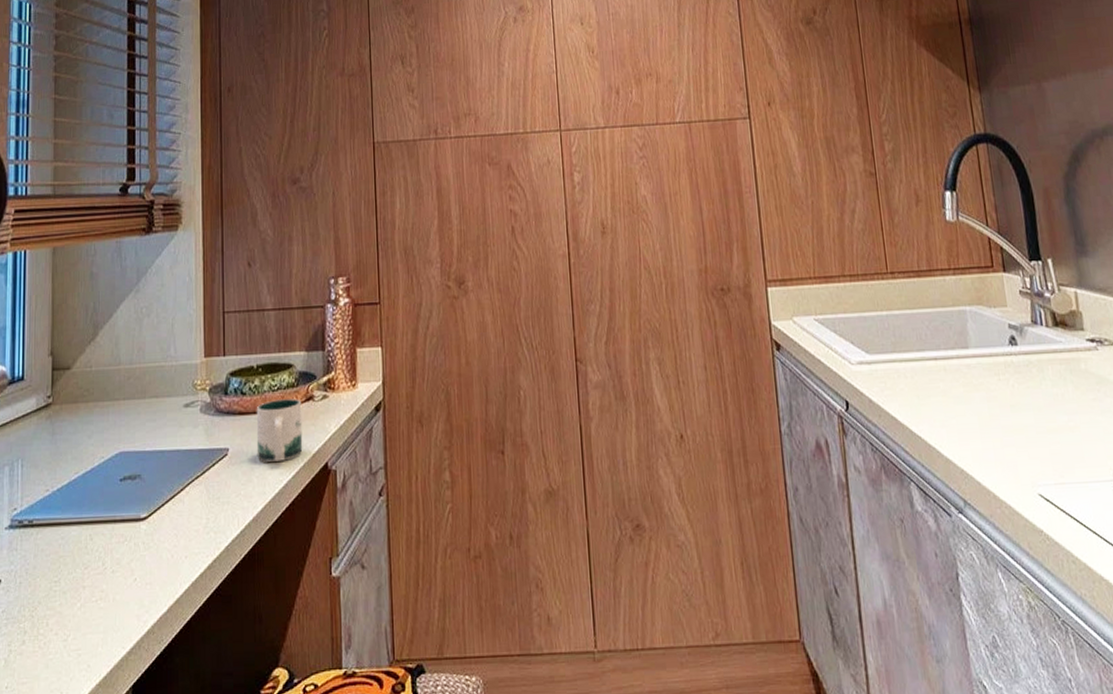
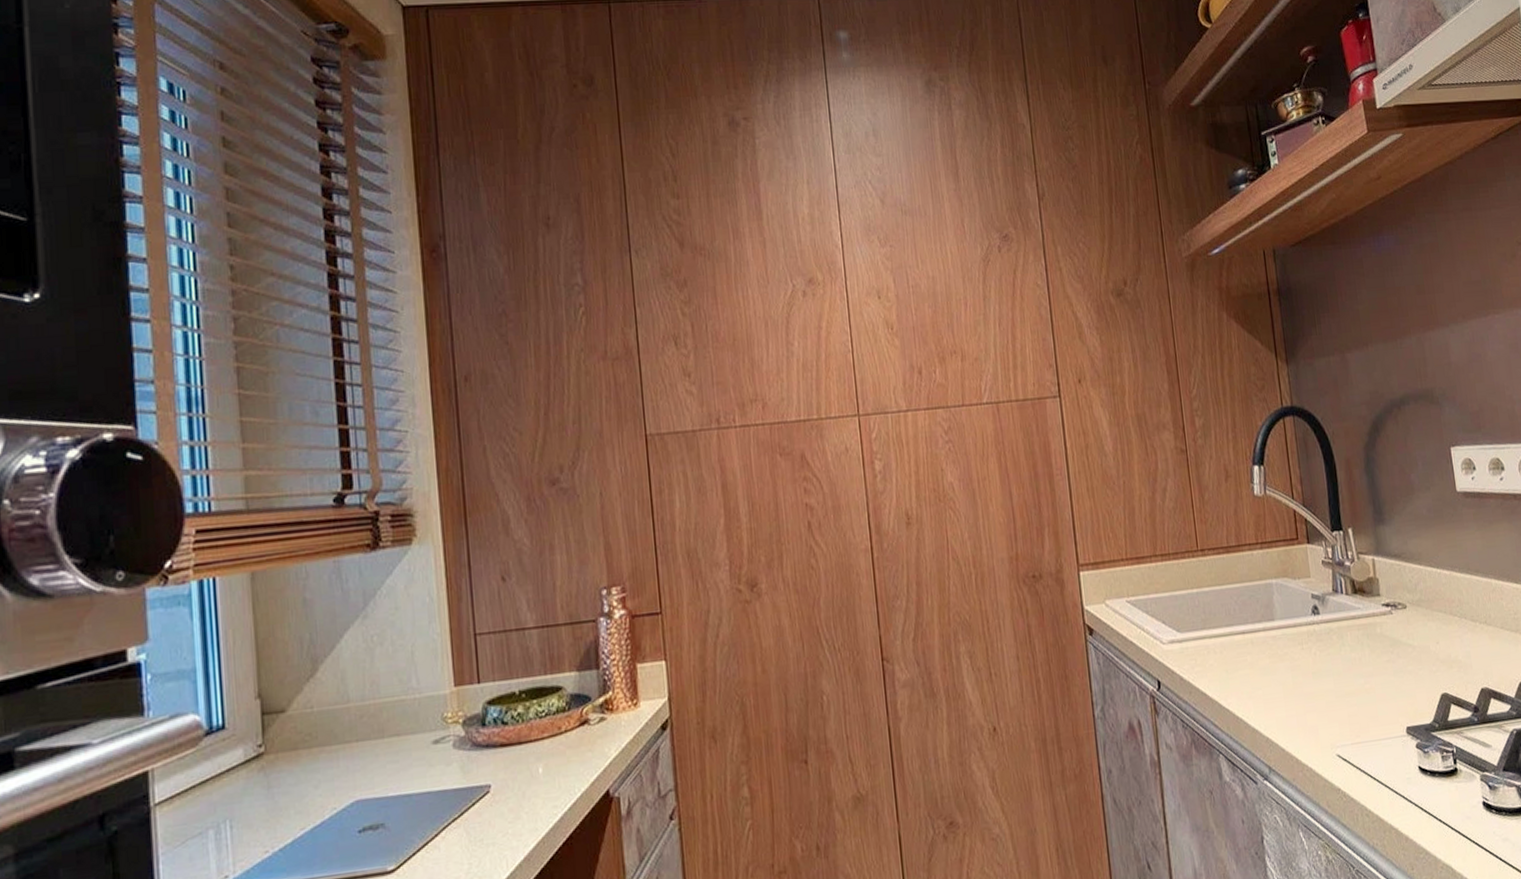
mug: present [256,399,303,462] -> none [521,724,580,796]

